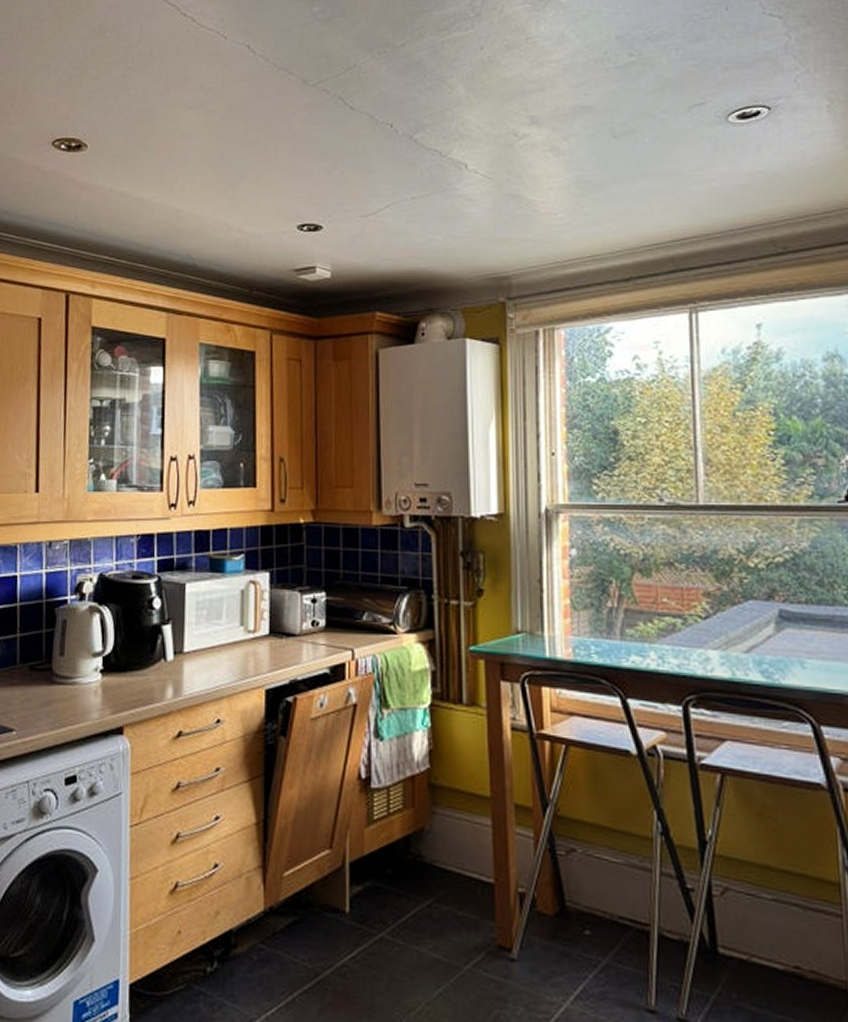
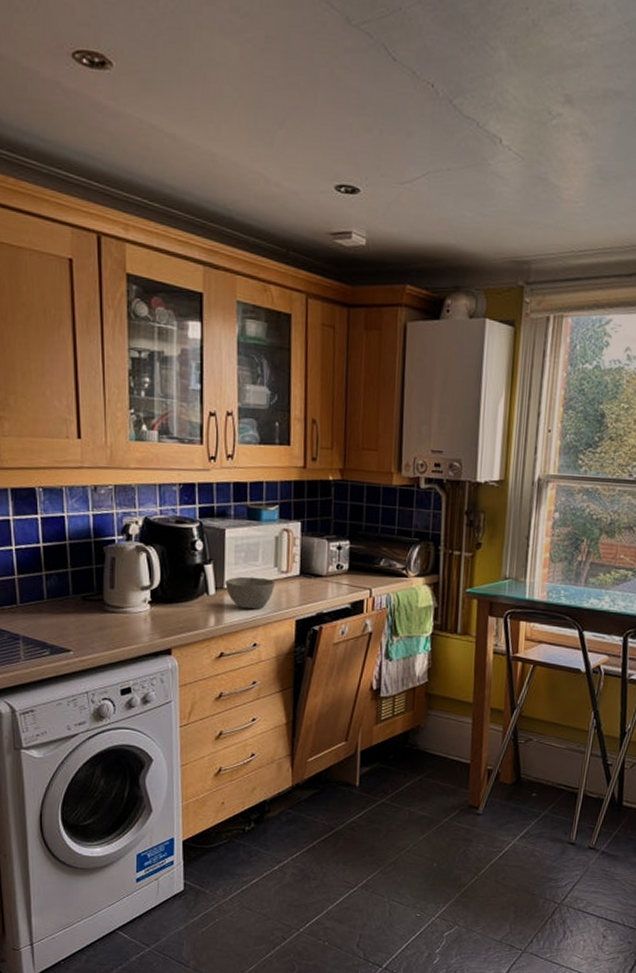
bowl: none [185,638,242,678] -> present [225,576,276,610]

